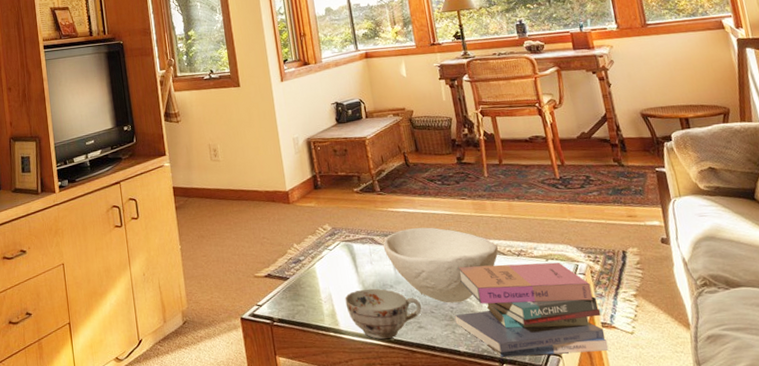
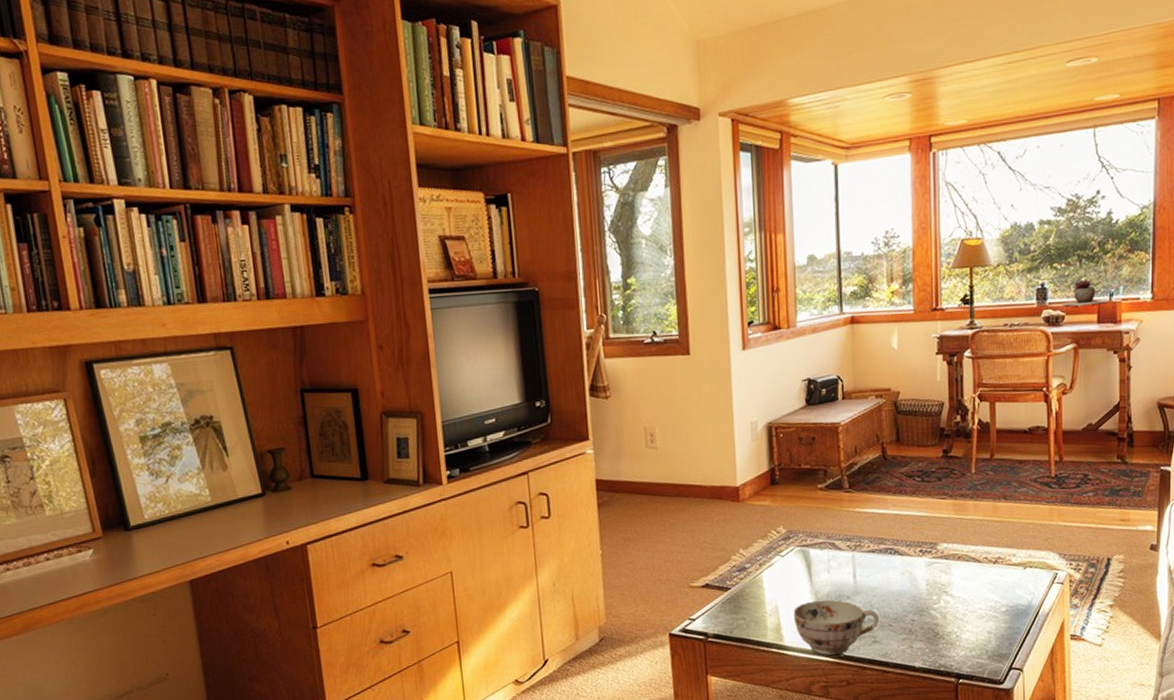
bowl: present [383,227,498,304] -> none [844,530,973,616]
books: present [454,262,609,357] -> none [914,570,1073,672]
succulent plant: none [539,16,581,38] -> present [1062,280,1109,307]

